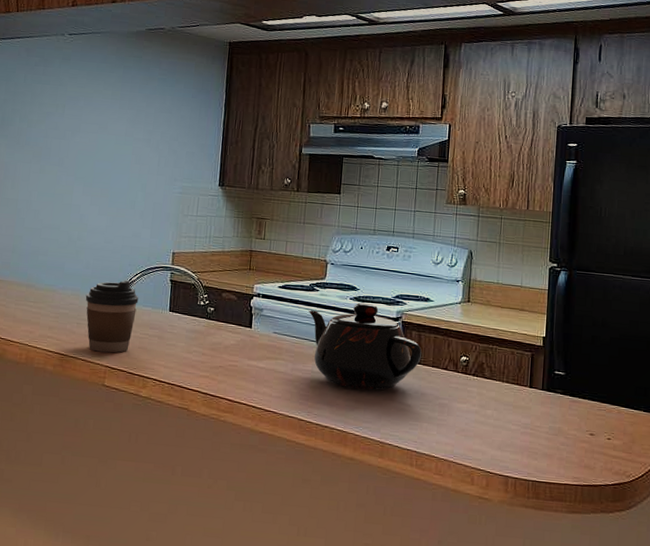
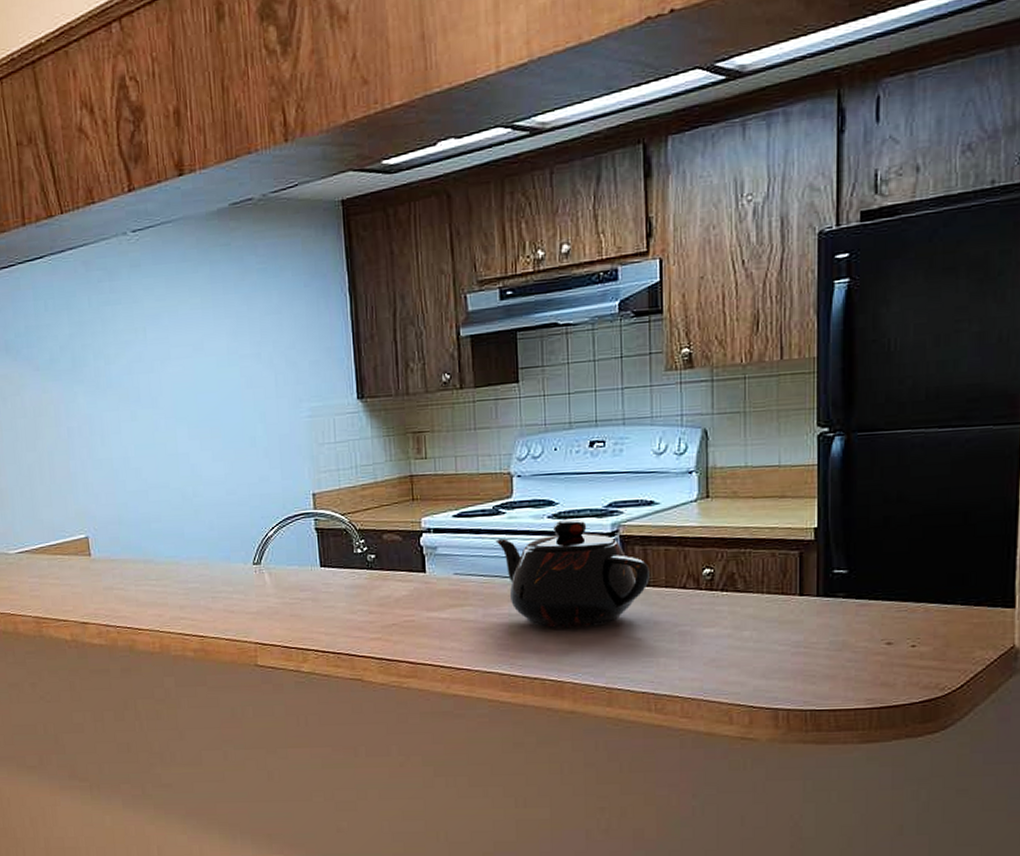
coffee cup: present [85,280,139,353] -> none [215,536,281,628]

